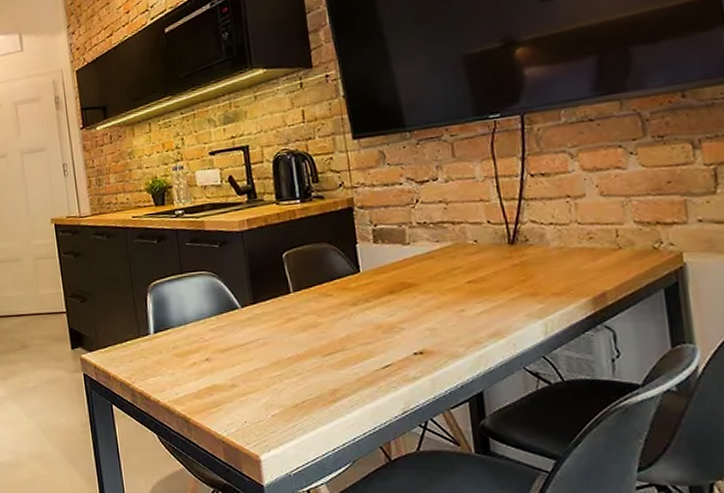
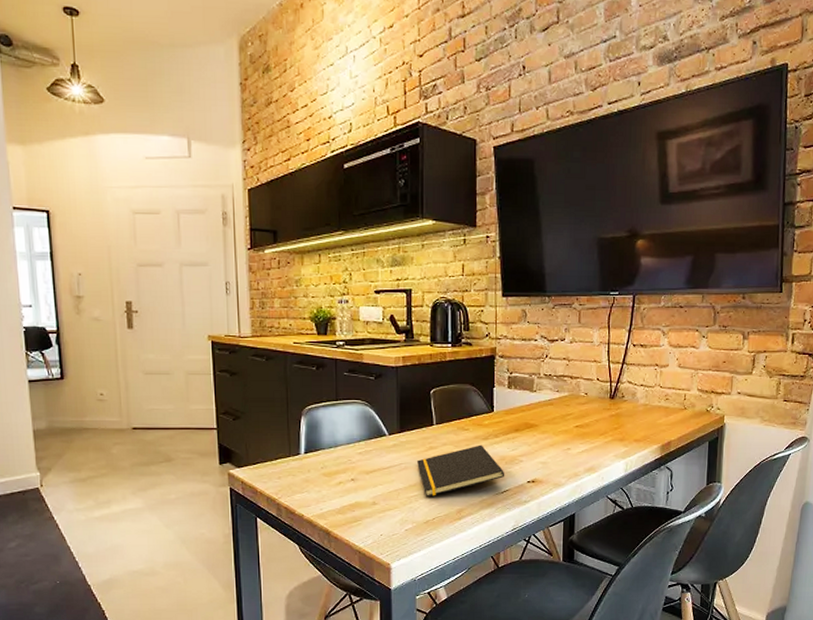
notepad: none [275,311,385,377] -> present [416,444,505,498]

